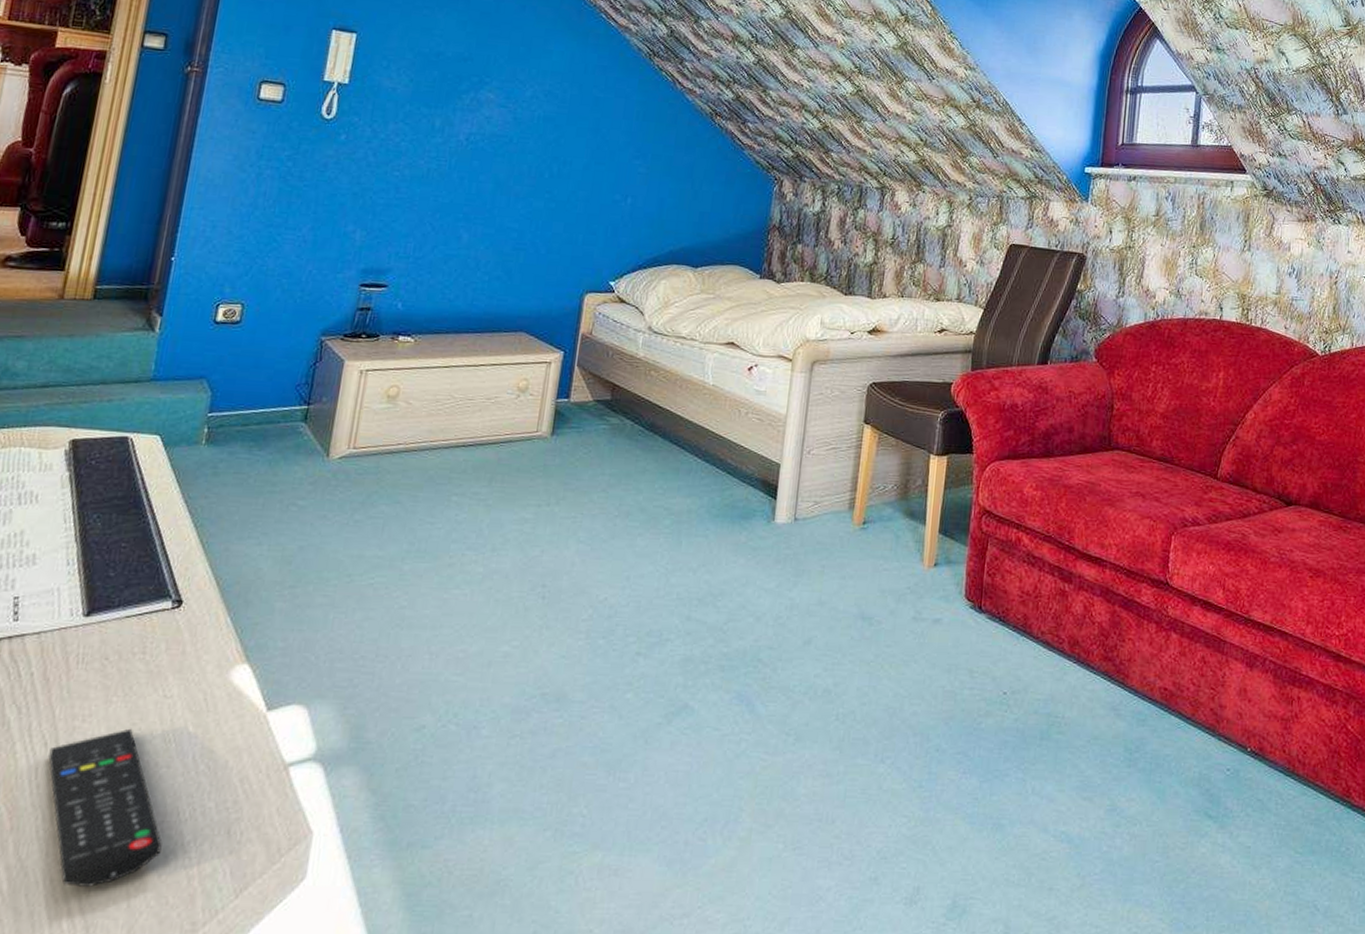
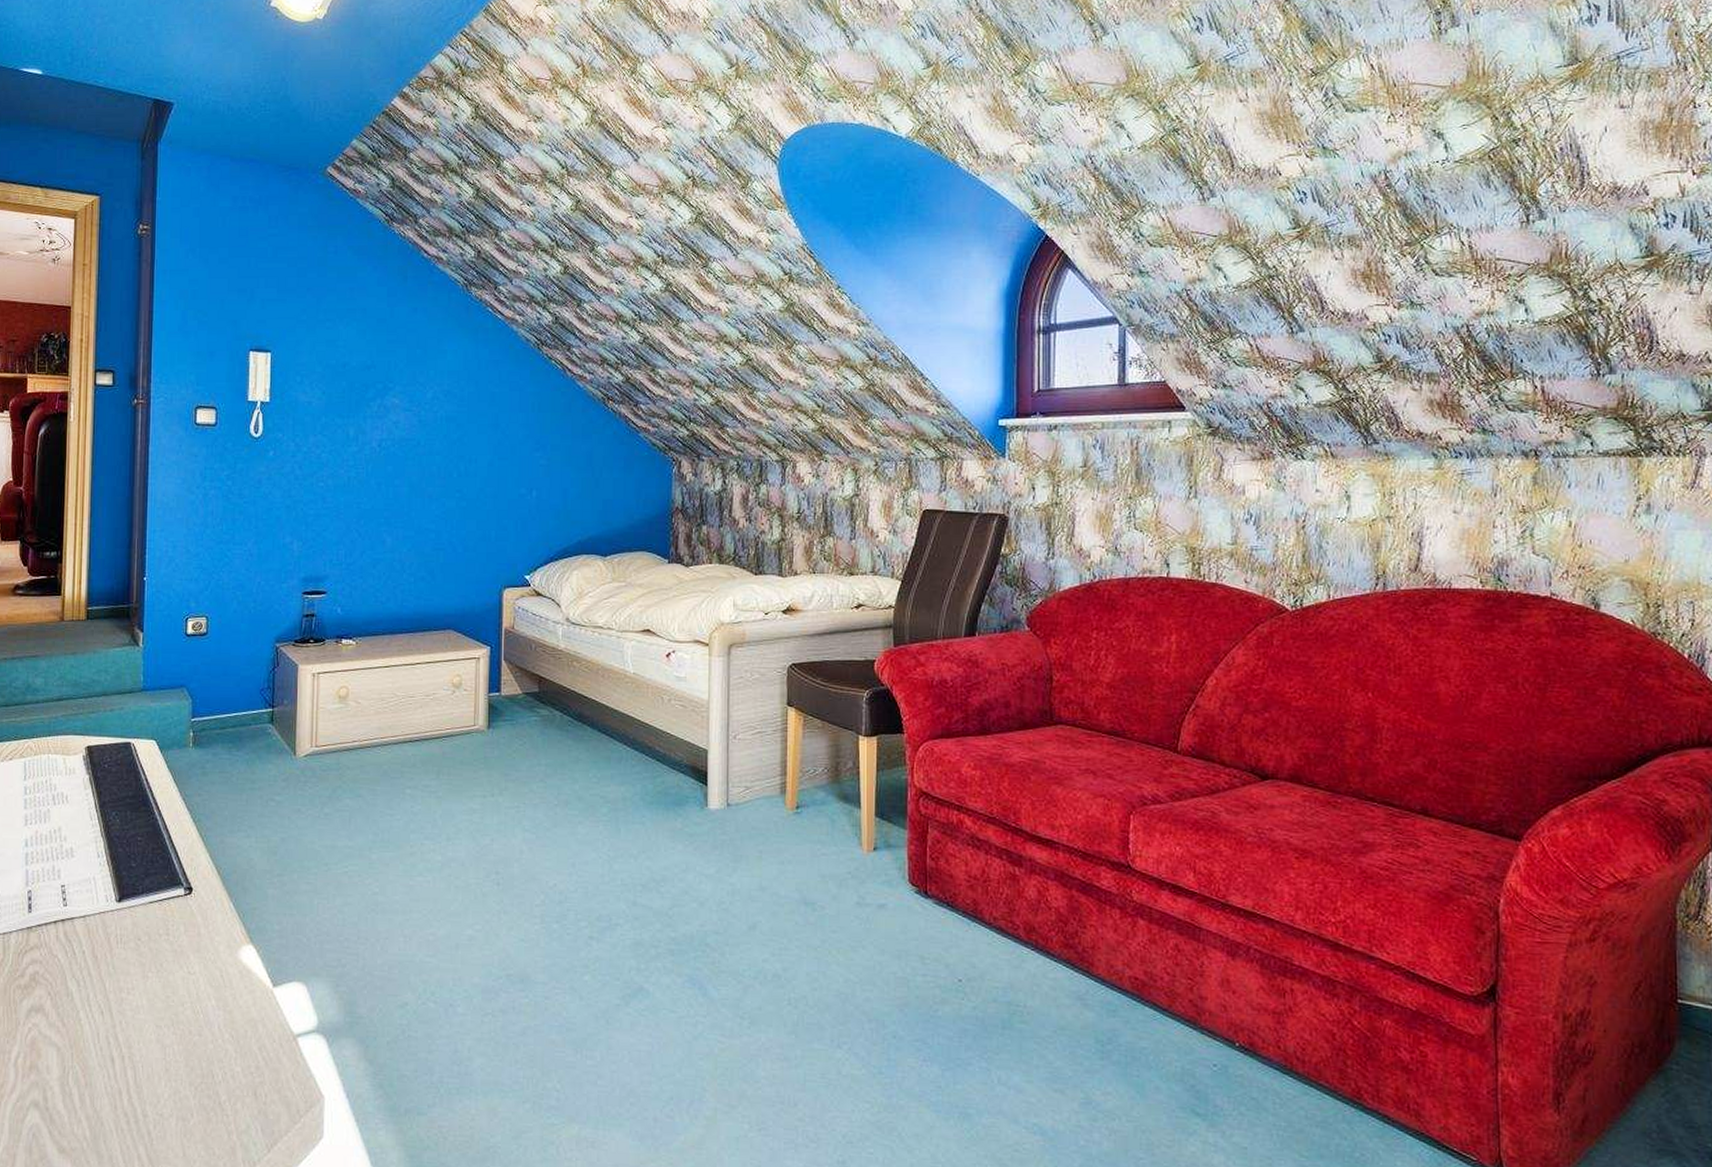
remote control: present [48,728,162,887] -> none [106,1000,204,1137]

